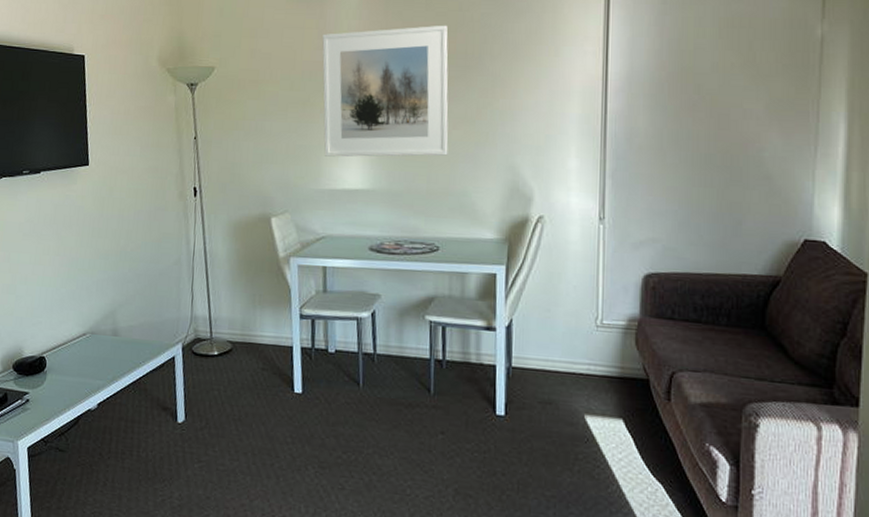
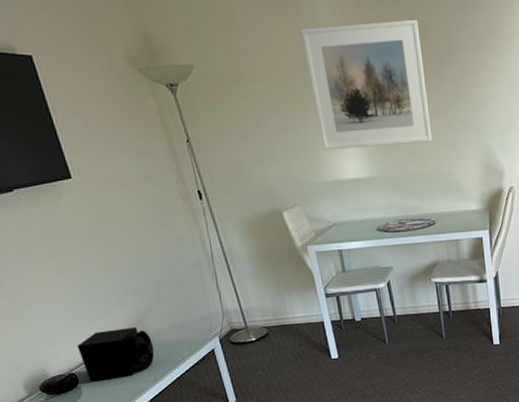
speaker: none [53,317,120,371] -> present [77,326,155,382]

